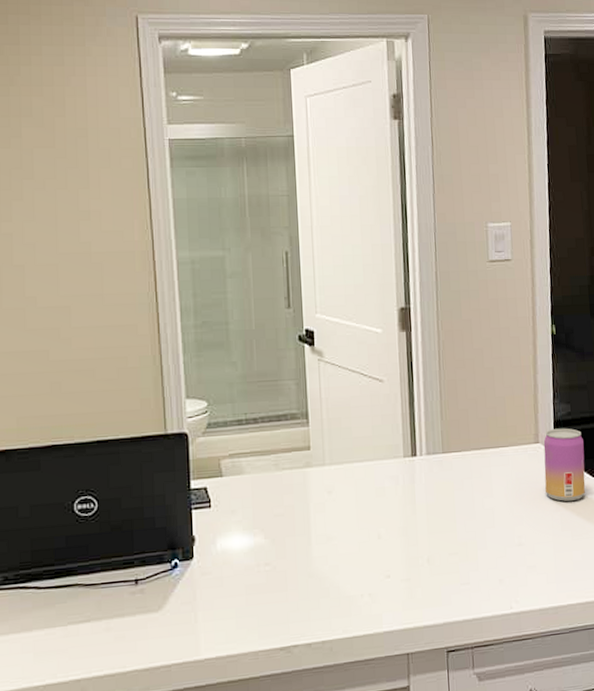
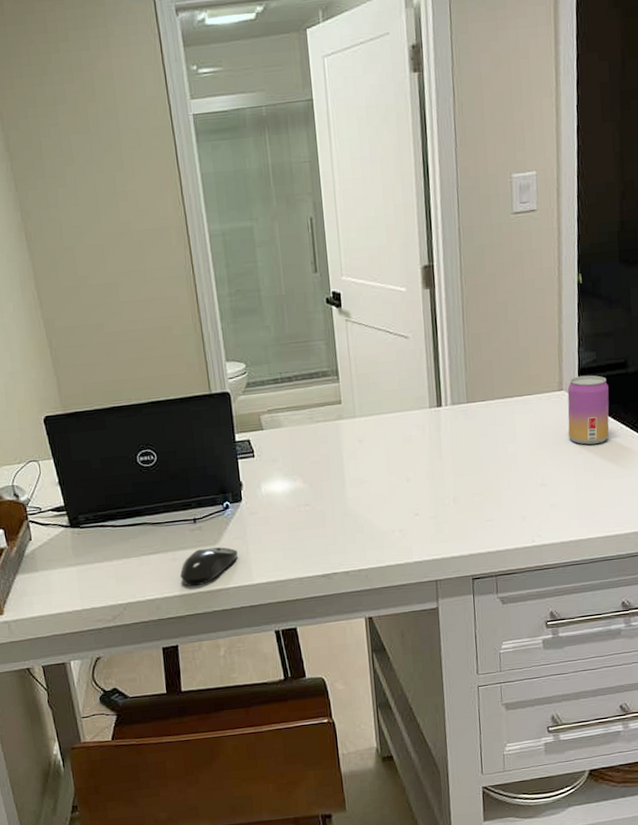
computer mouse: none [113,613,185,664] -> present [179,546,238,587]

